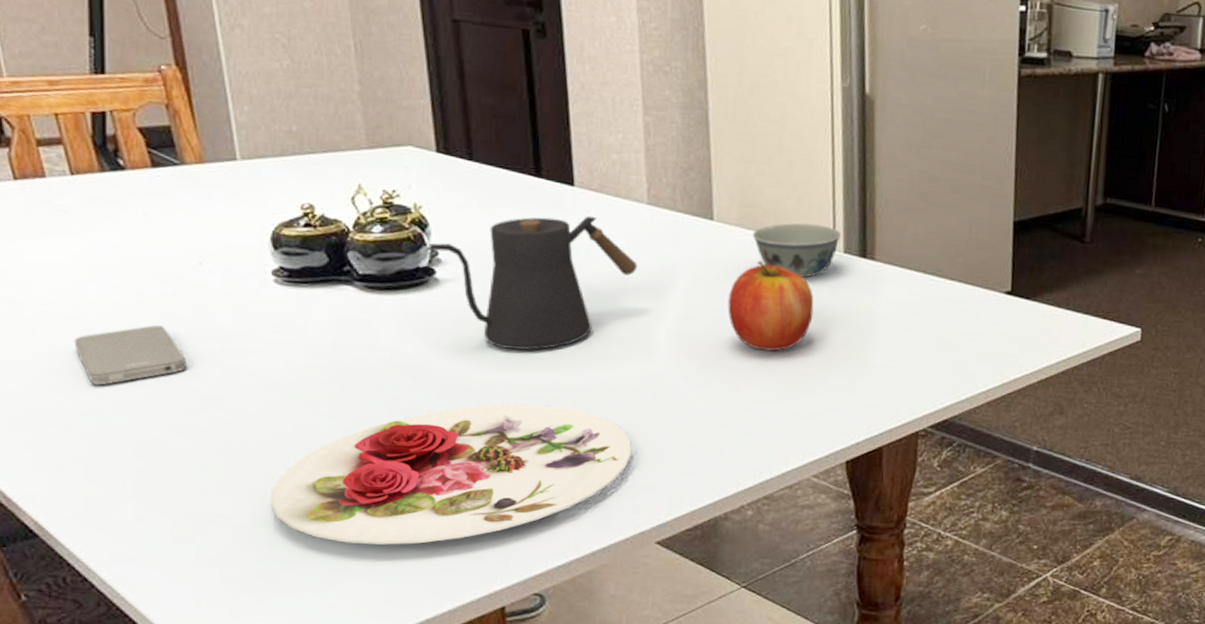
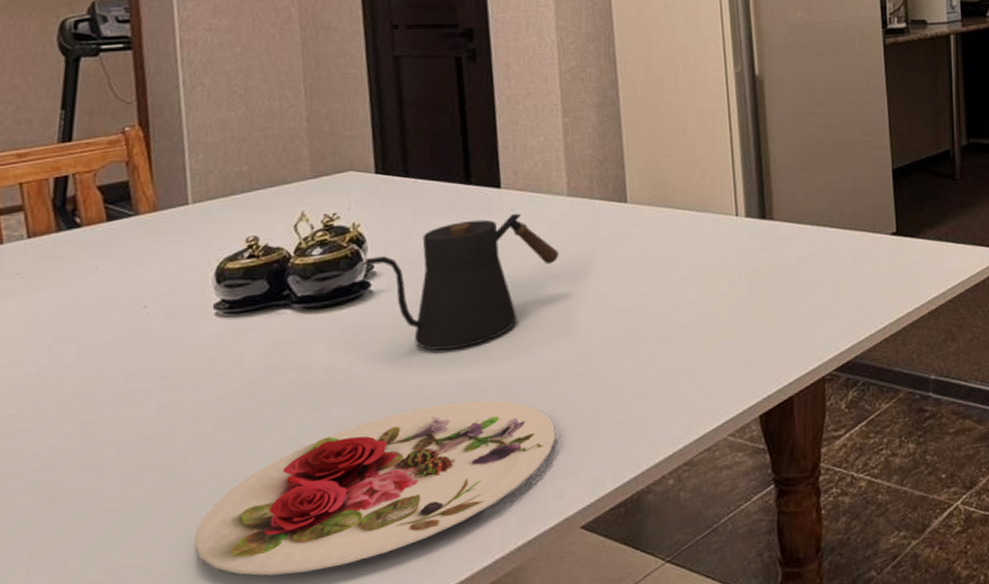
smartphone: present [74,325,188,386] -> none [10,374,123,444]
fruit: present [727,261,814,351] -> none [643,234,721,318]
bowl: present [752,223,841,278] -> none [662,194,742,245]

